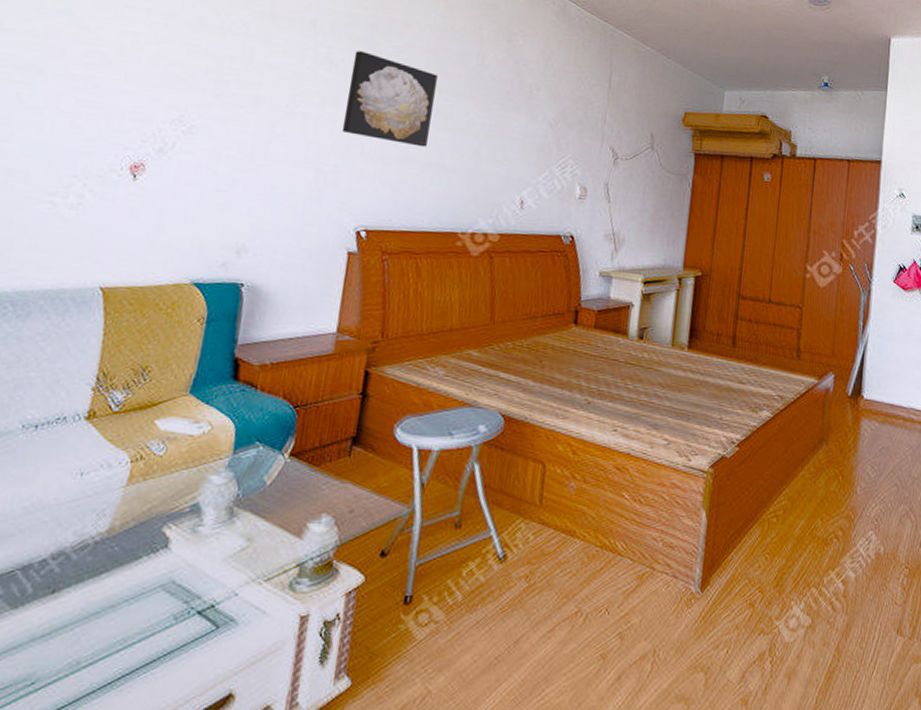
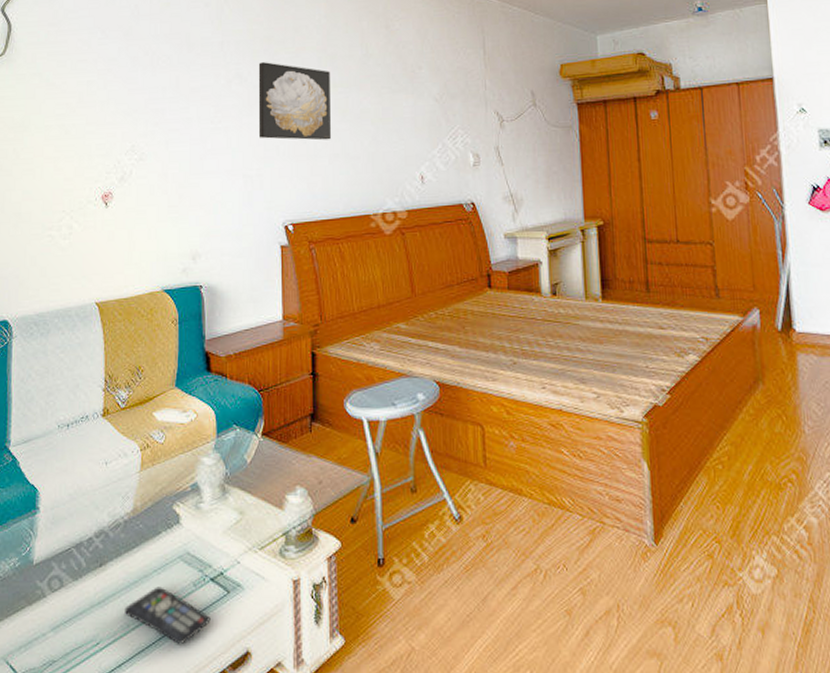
remote control: none [76,619,190,686] -> present [125,586,211,645]

